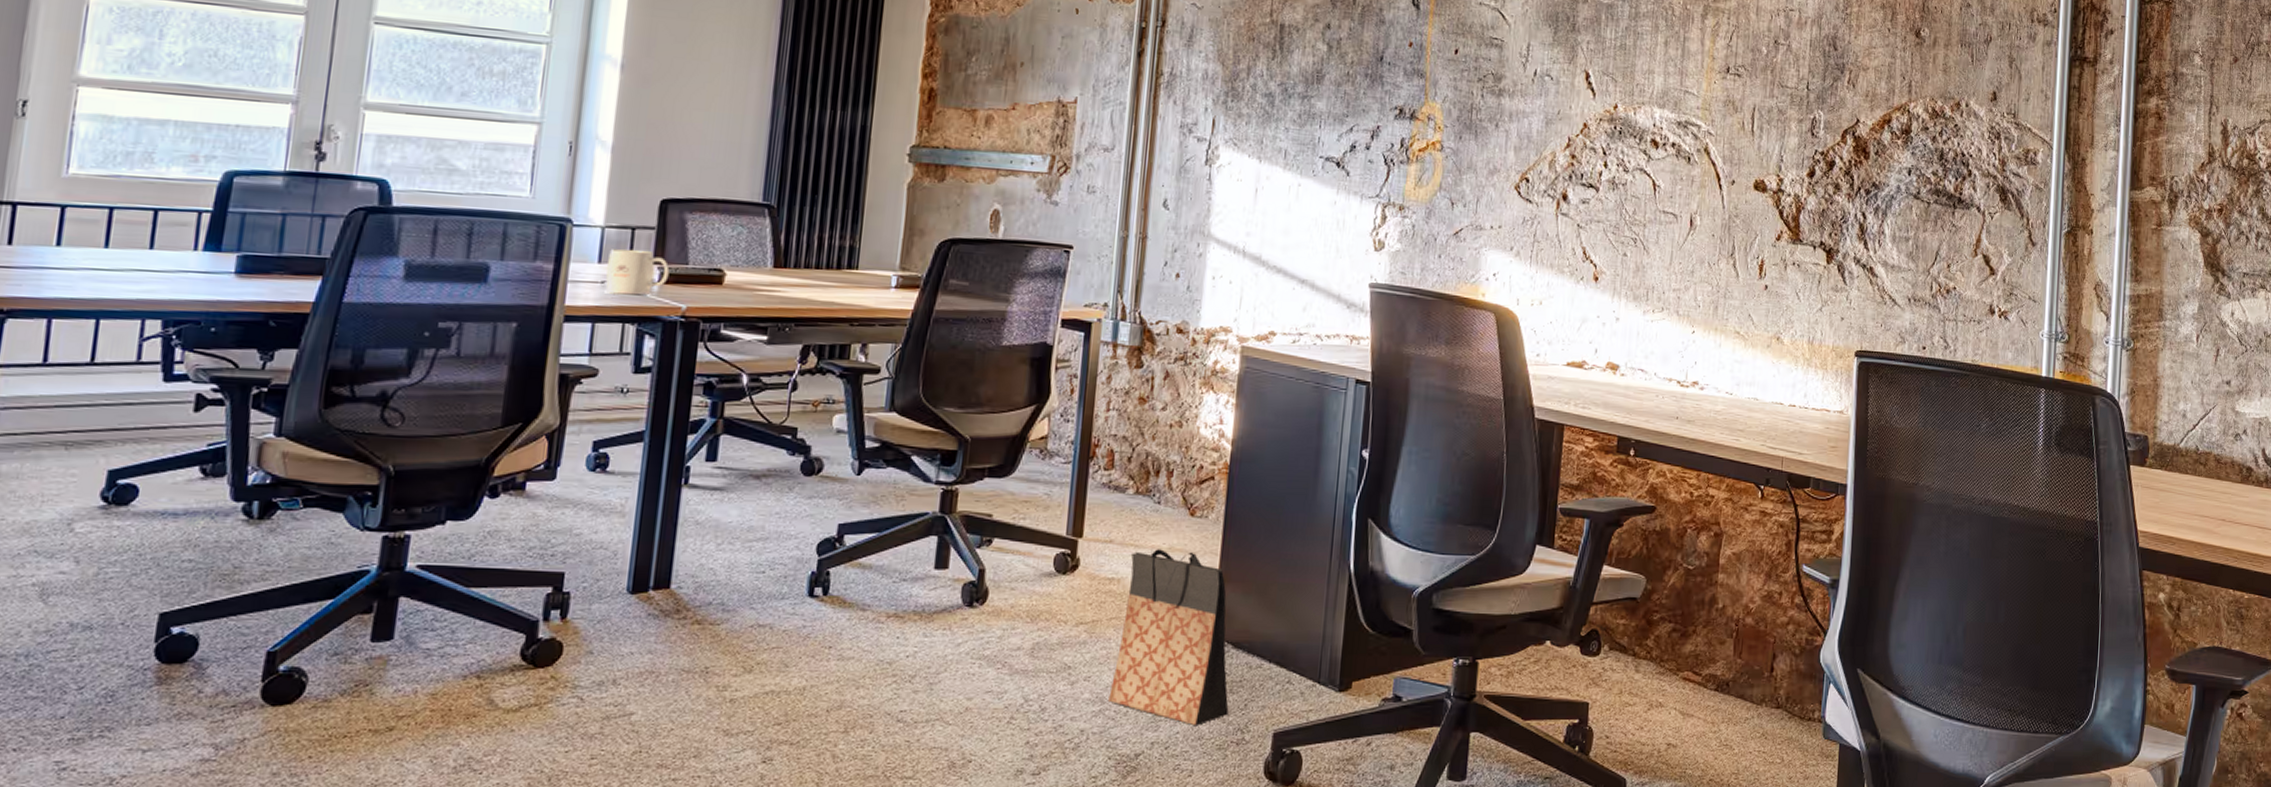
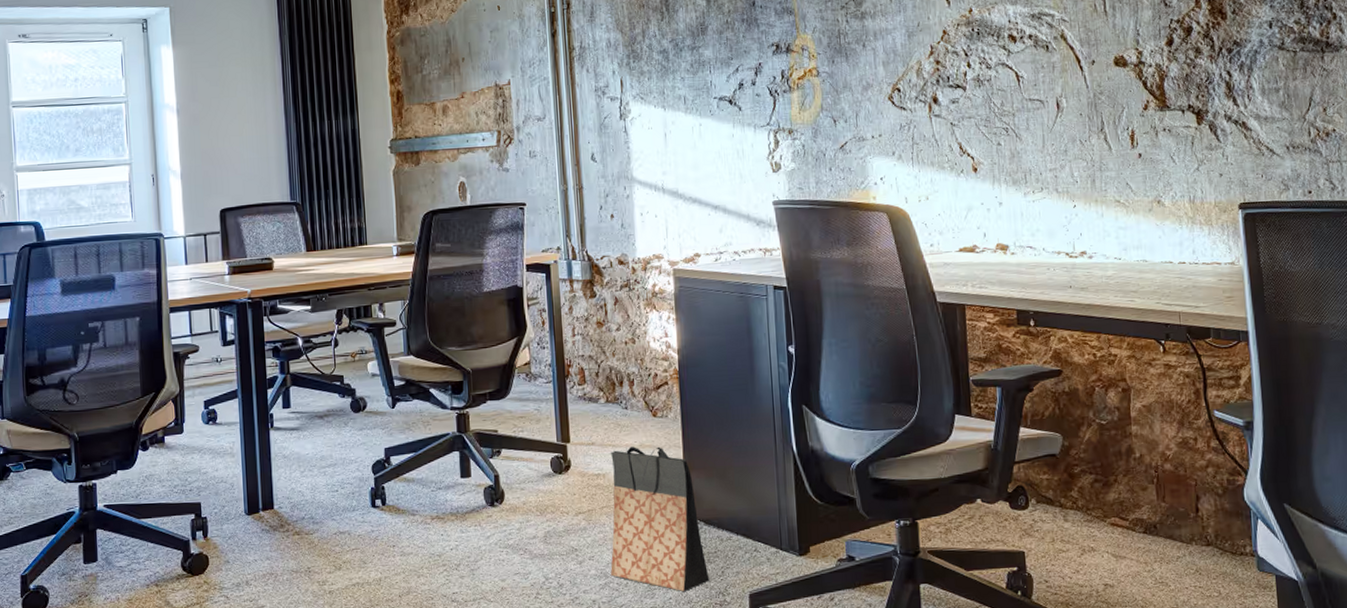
mug: present [605,249,670,296] -> none [192,250,235,287]

